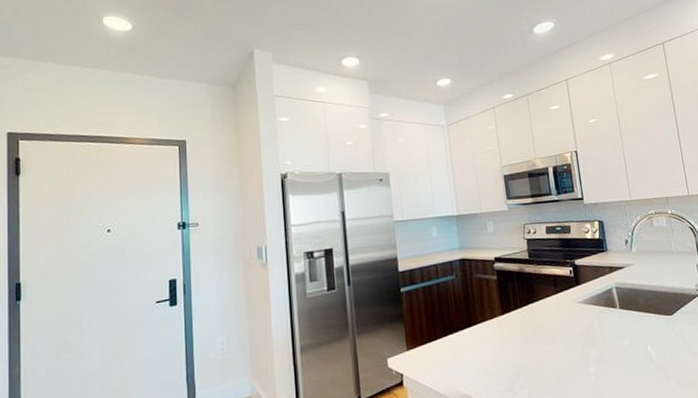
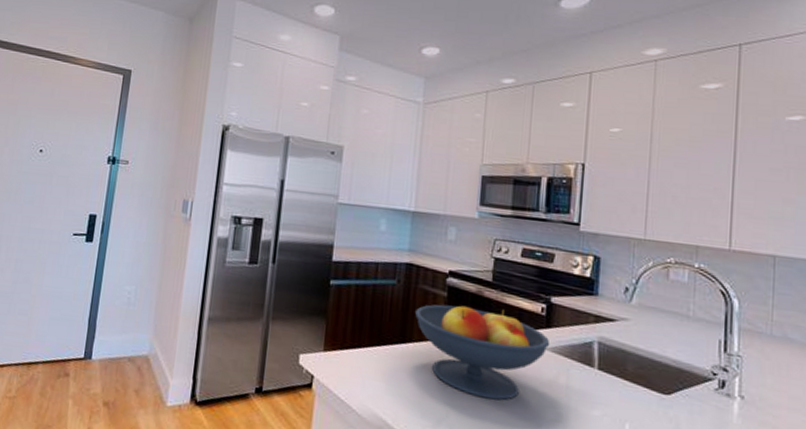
fruit bowl: none [475,279,582,356] -> present [415,304,550,401]

